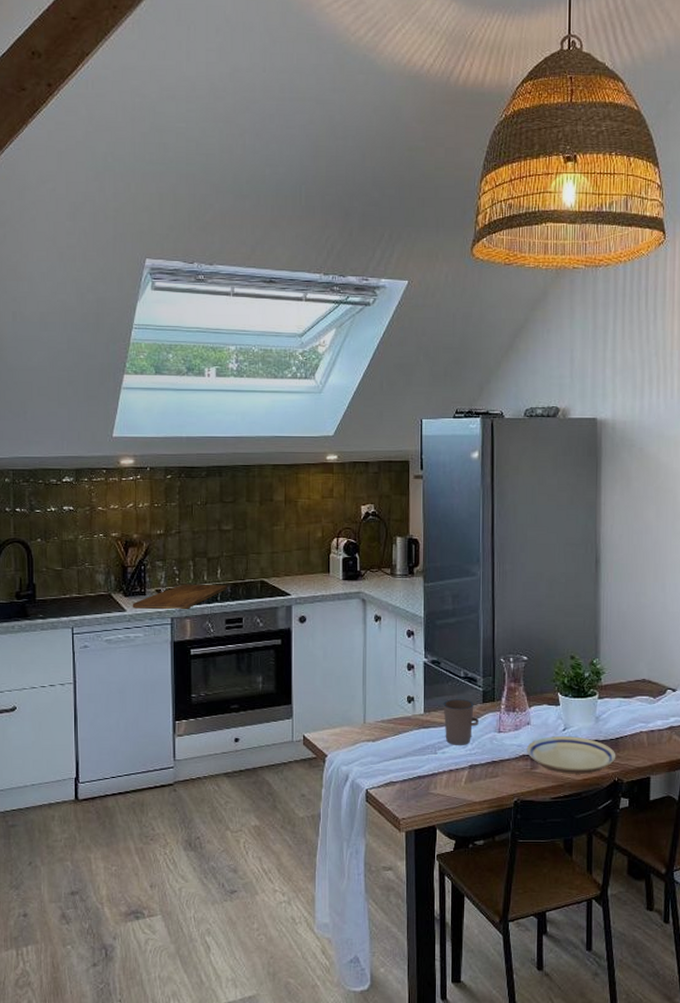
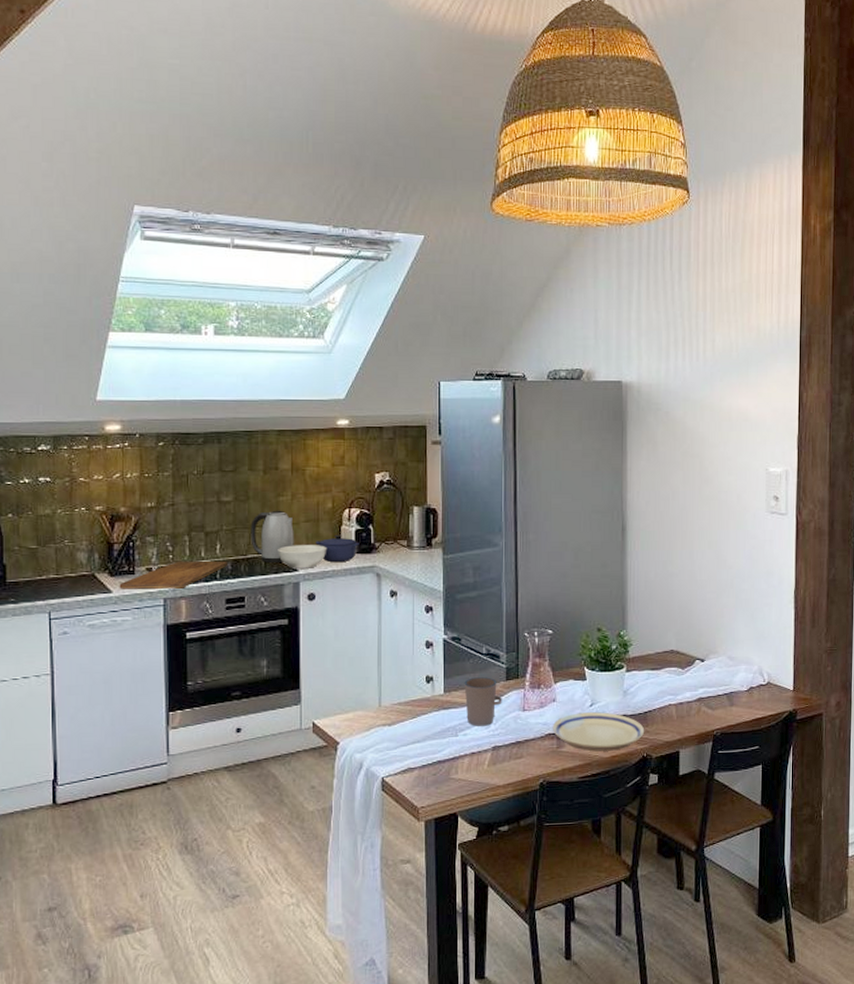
kettle: none [248,538,287,588] -> present [250,510,294,564]
bowl: none [272,571,317,593] -> present [278,545,327,569]
cooking pot: none [306,562,346,588] -> present [315,534,359,563]

